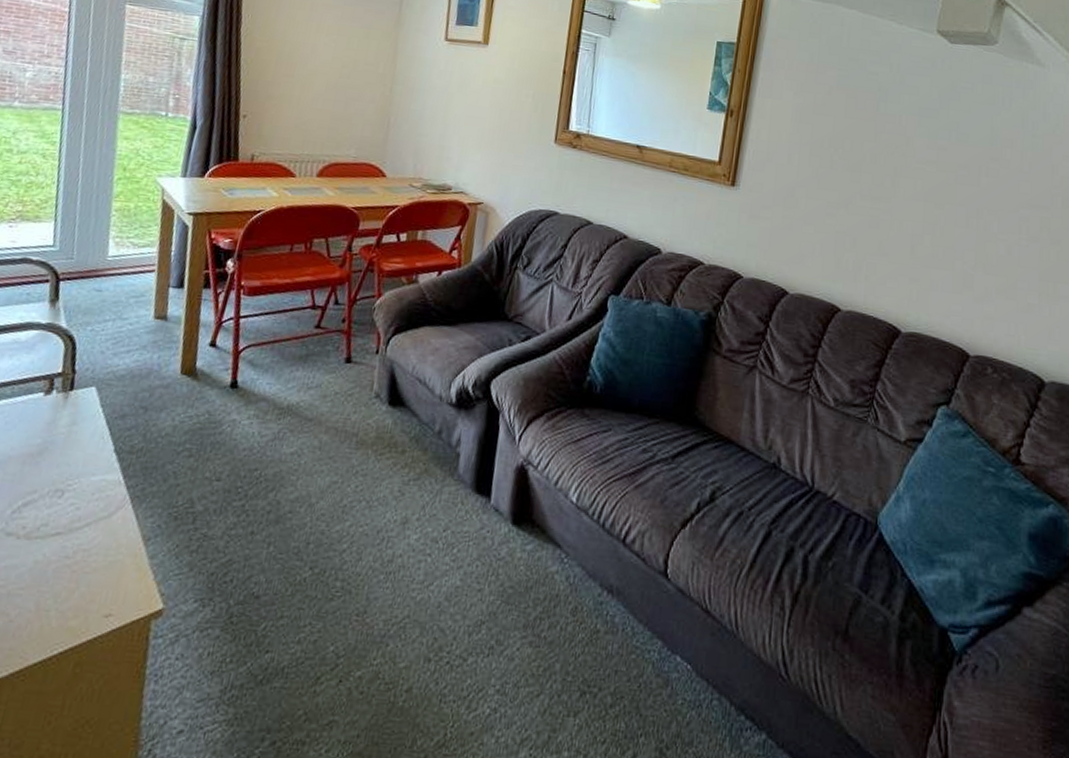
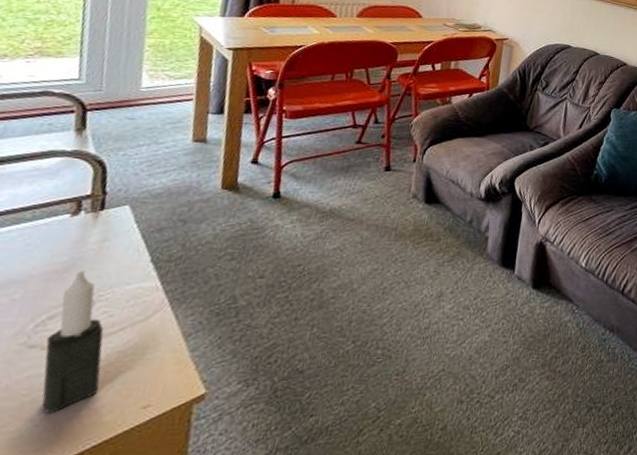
candle: none [16,455,72,610] -> present [42,271,104,413]

